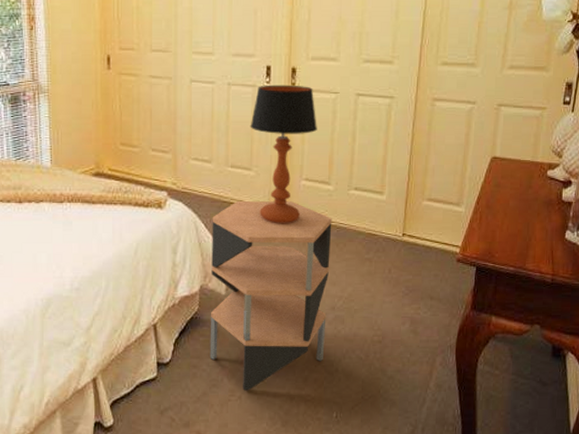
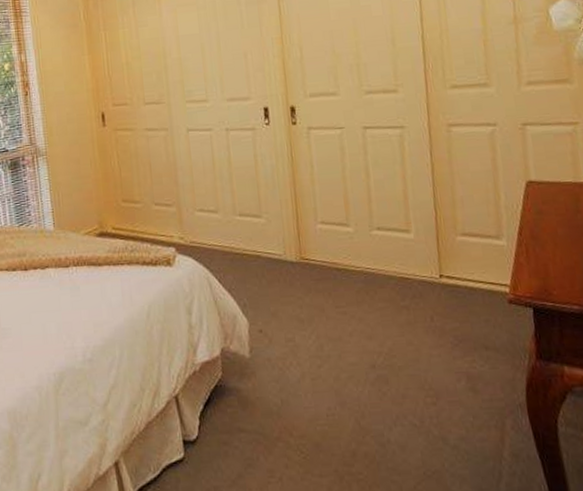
side table: present [209,200,332,391] -> none [225,248,371,471]
table lamp: present [250,84,317,224] -> none [254,124,326,274]

